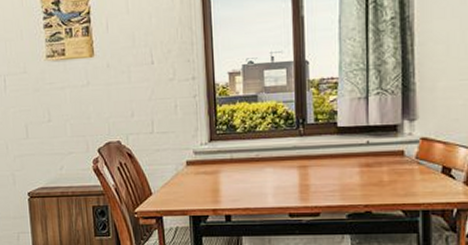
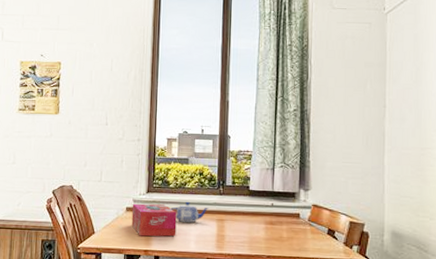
tissue box: none [193,154,249,194] -> present [131,203,177,237]
teapot: none [239,149,287,173] -> present [170,202,209,223]

